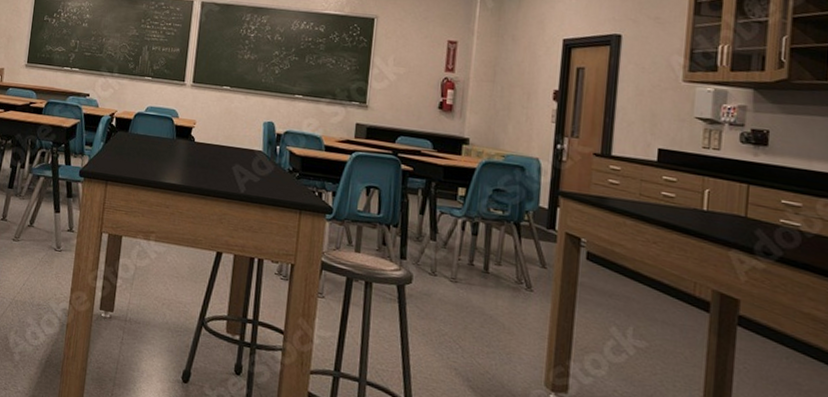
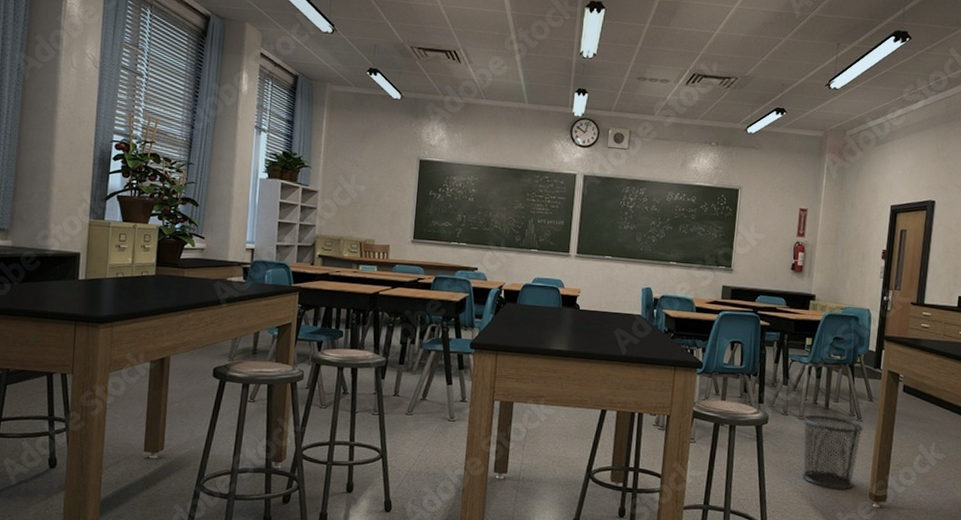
waste bin: none [456,278,535,372] -> present [802,414,864,490]

